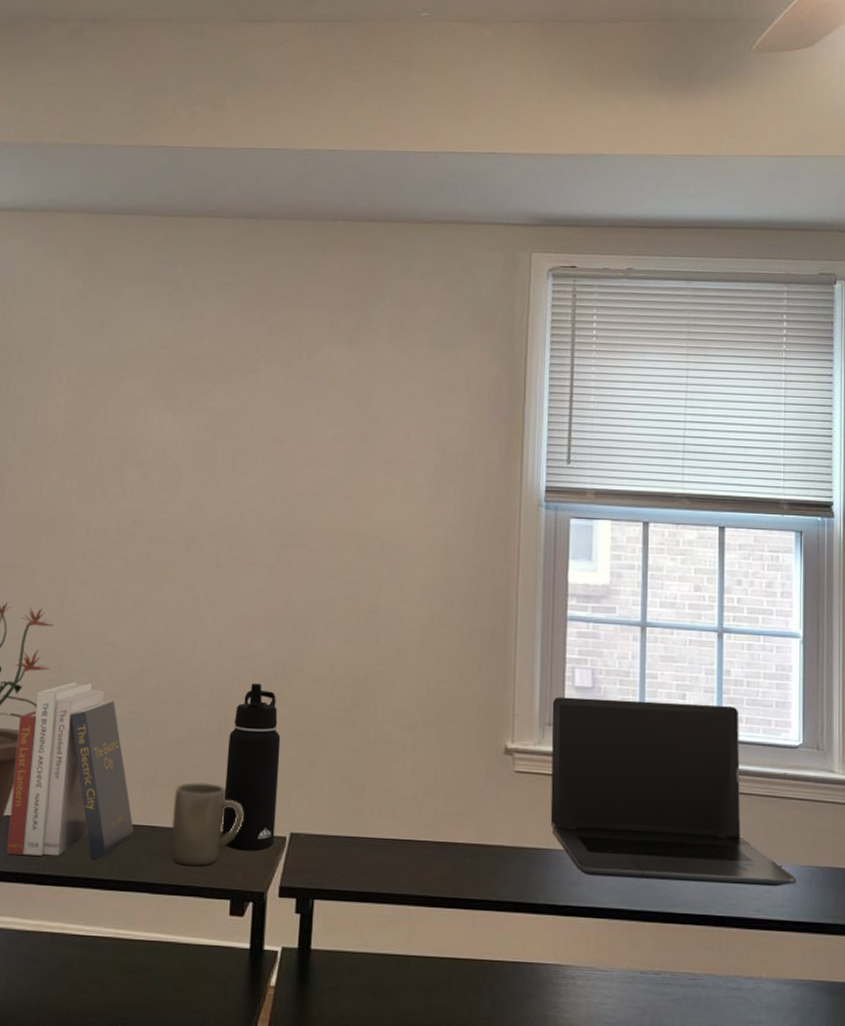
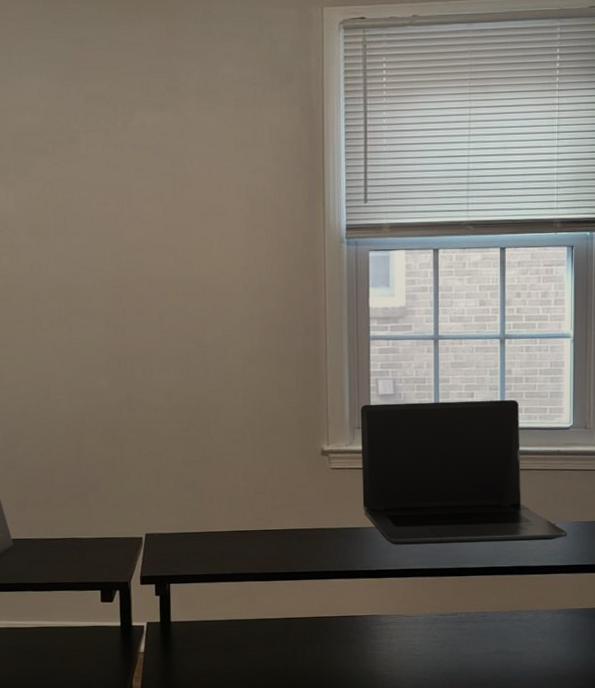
mug: present [170,782,244,866] -> none [44,500,105,567]
water bottle: present [221,682,281,851] -> none [85,415,133,551]

